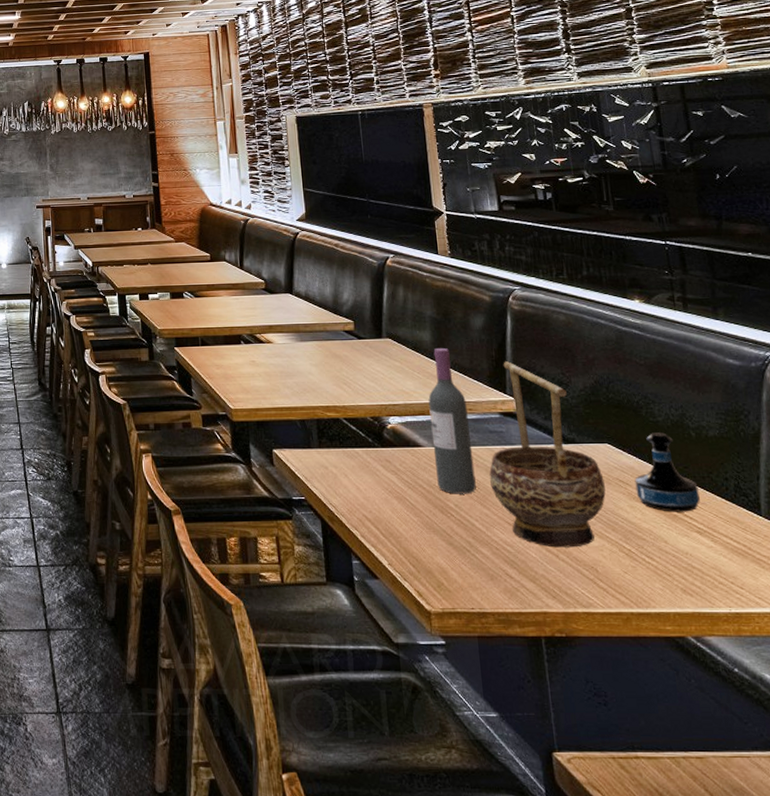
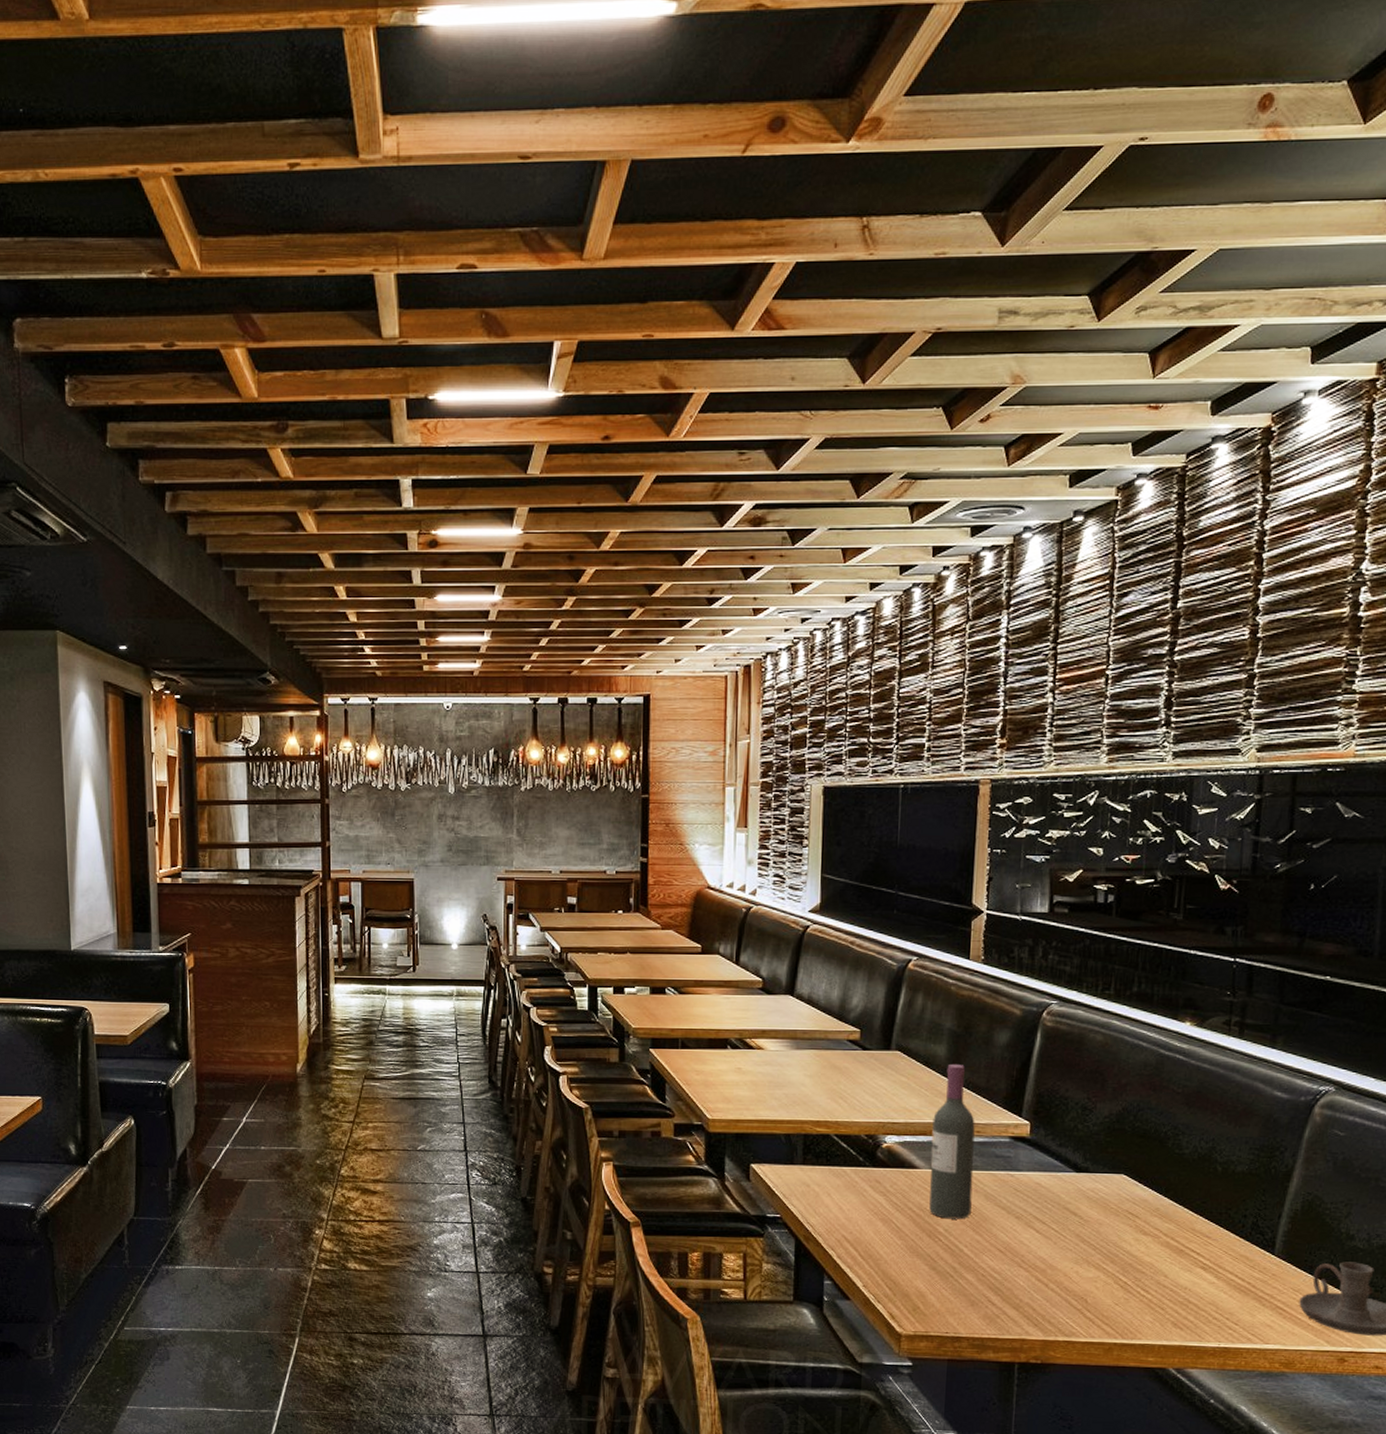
decorative bowl: present [489,361,606,548] -> none [987,1082,1113,1278]
tequila bottle: present [634,432,700,512] -> none [1144,1165,1213,1248]

